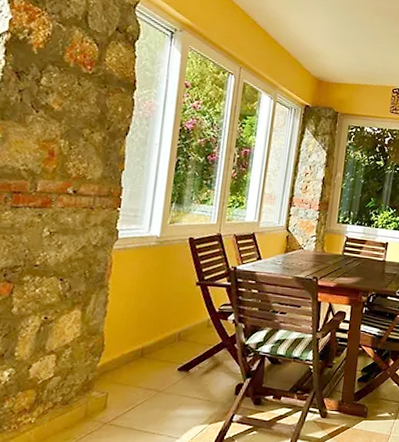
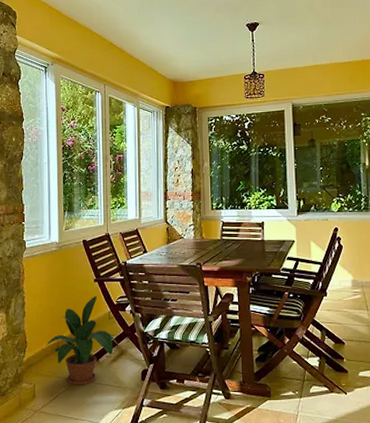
potted plant: none [122,300,214,397] -> present [42,296,118,385]

